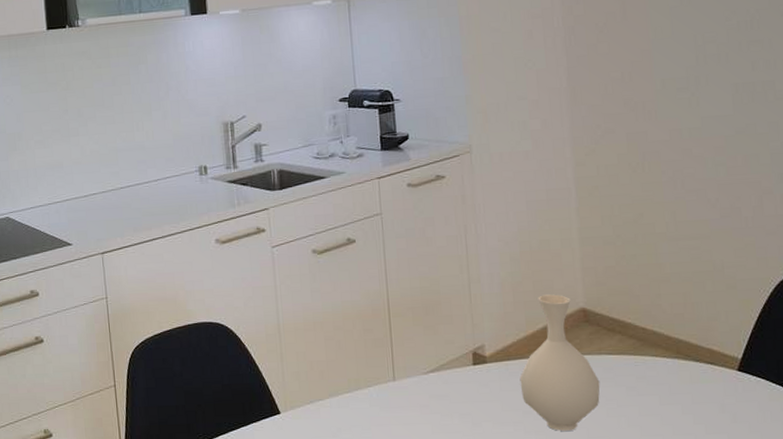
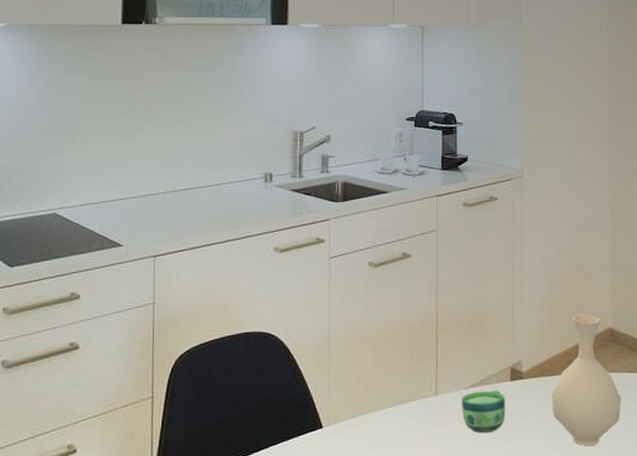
cup: none [421,375,470,419] -> present [462,390,505,434]

